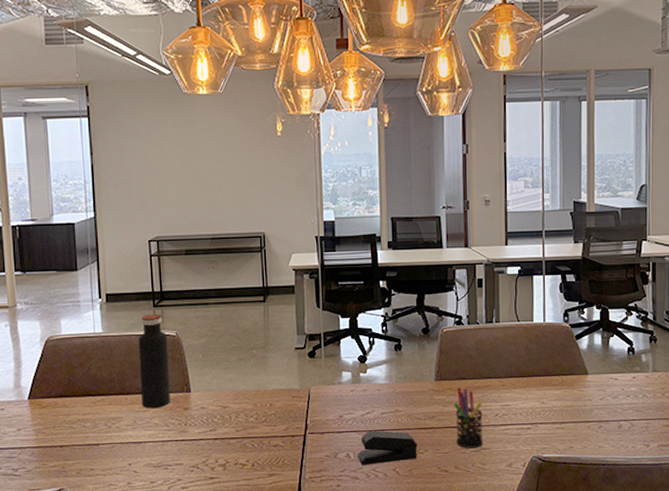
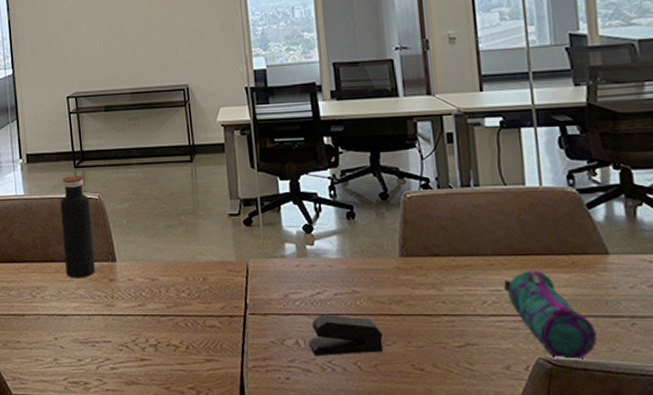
pen holder: present [454,387,484,448] -> none [426,266,469,343]
pencil case: none [512,387,575,457] -> present [503,269,597,361]

